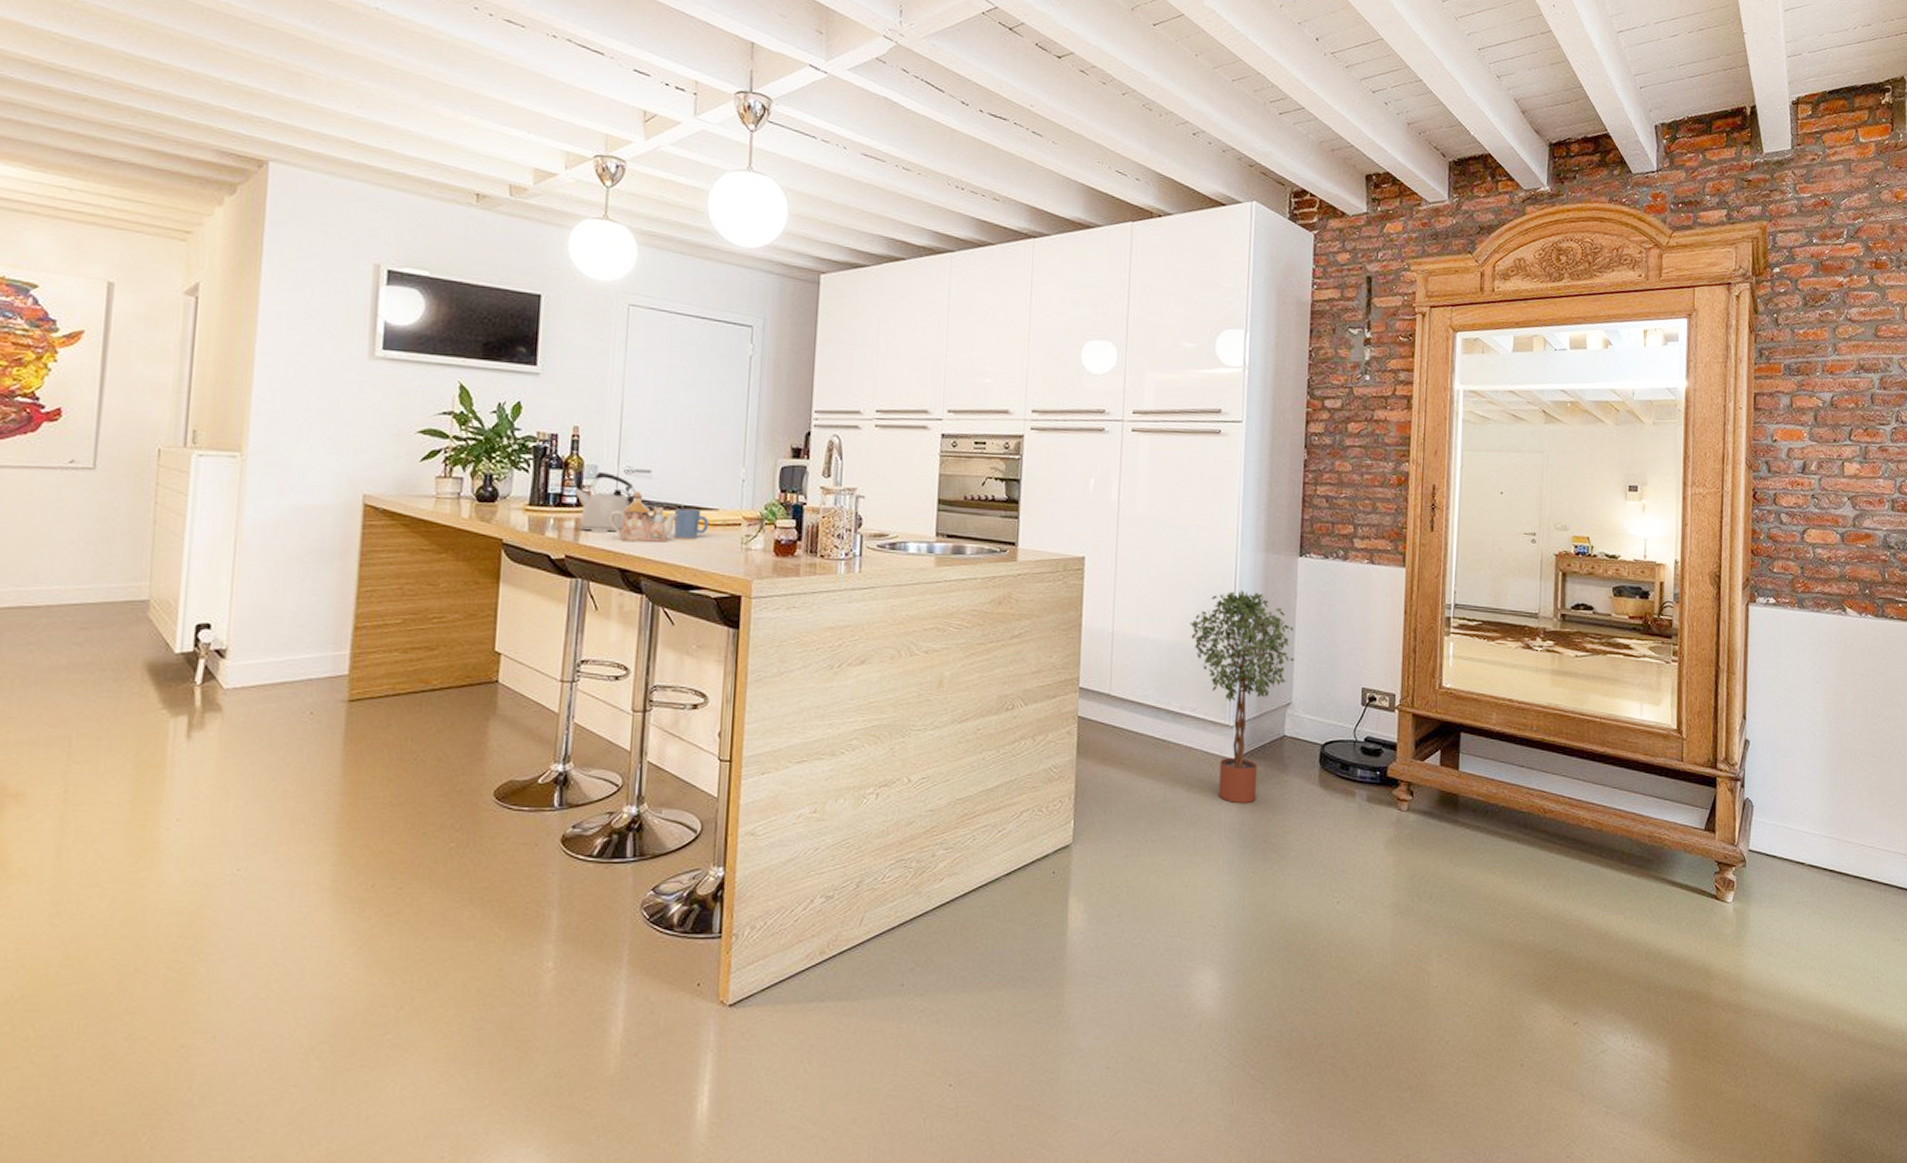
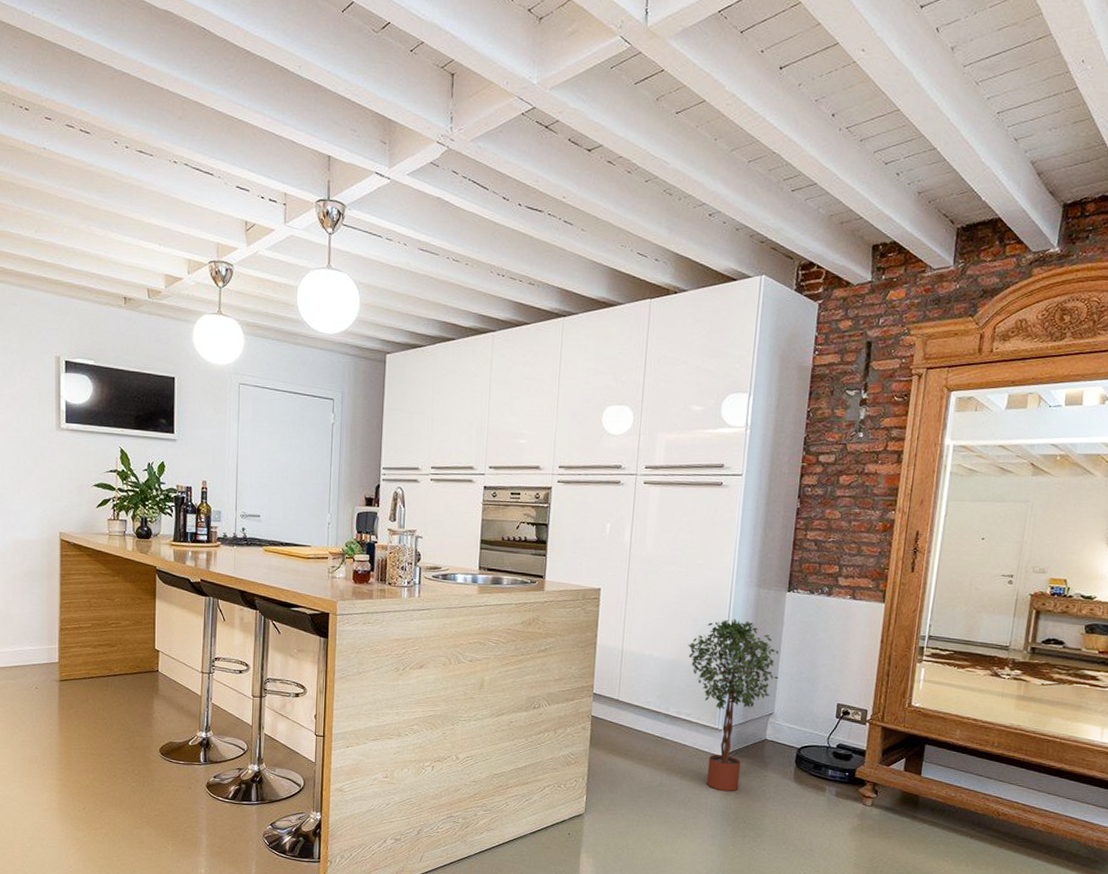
kettle: present [572,471,637,533] -> none [204,516,250,563]
teapot: present [609,490,678,544] -> none [231,531,281,572]
mug: present [674,508,709,540] -> none [278,545,304,570]

